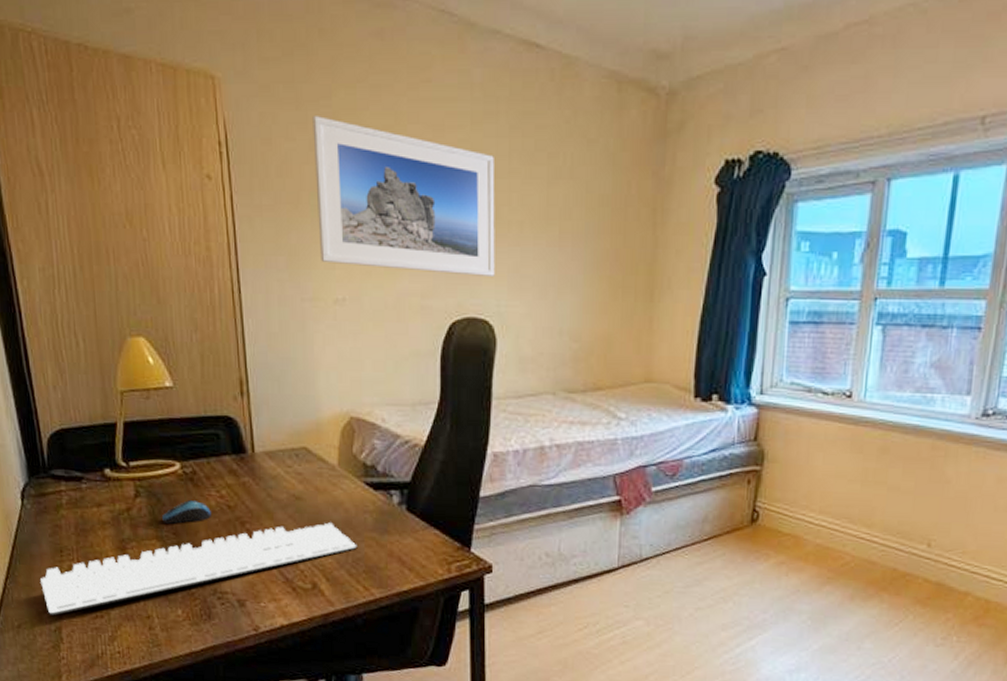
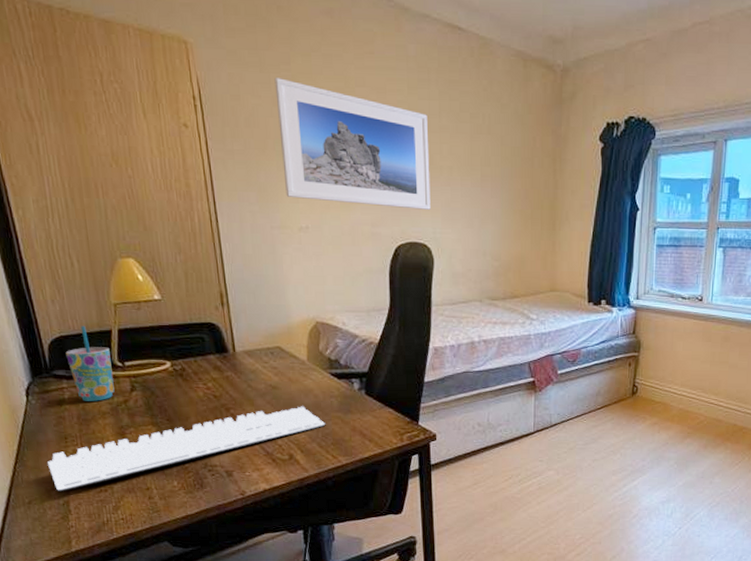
cup: none [65,417,117,508] -> present [65,326,115,401]
computer mouse: present [161,499,211,524] -> none [155,391,200,412]

